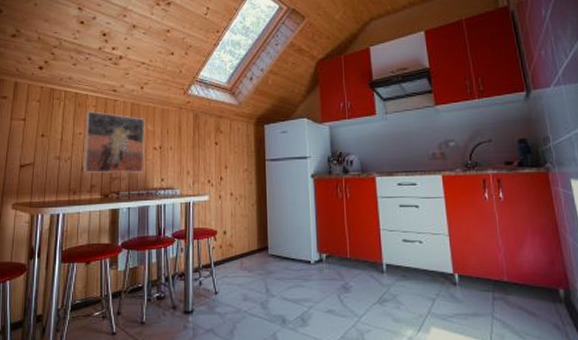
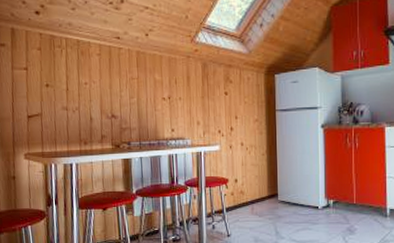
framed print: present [84,111,145,173] -> none [90,60,154,124]

